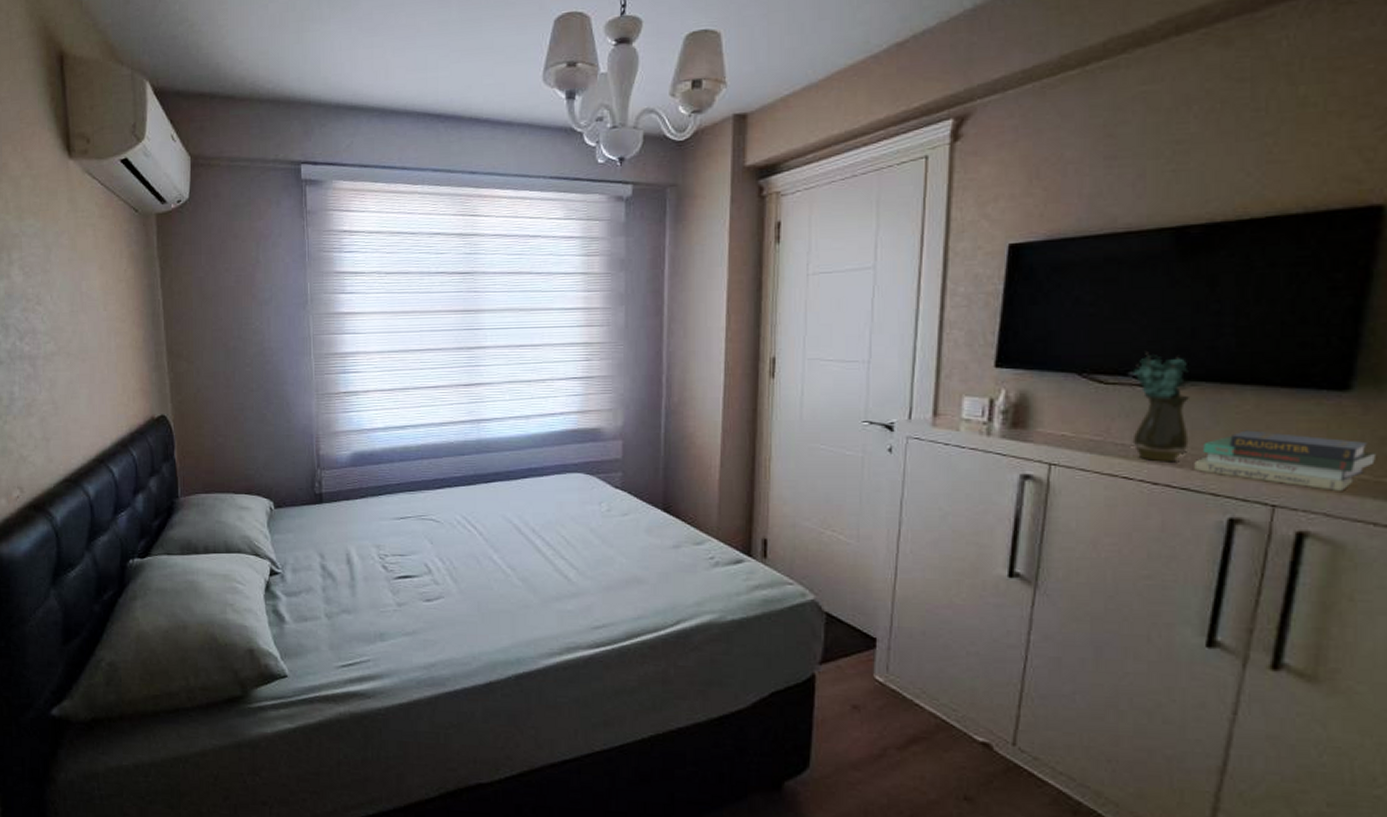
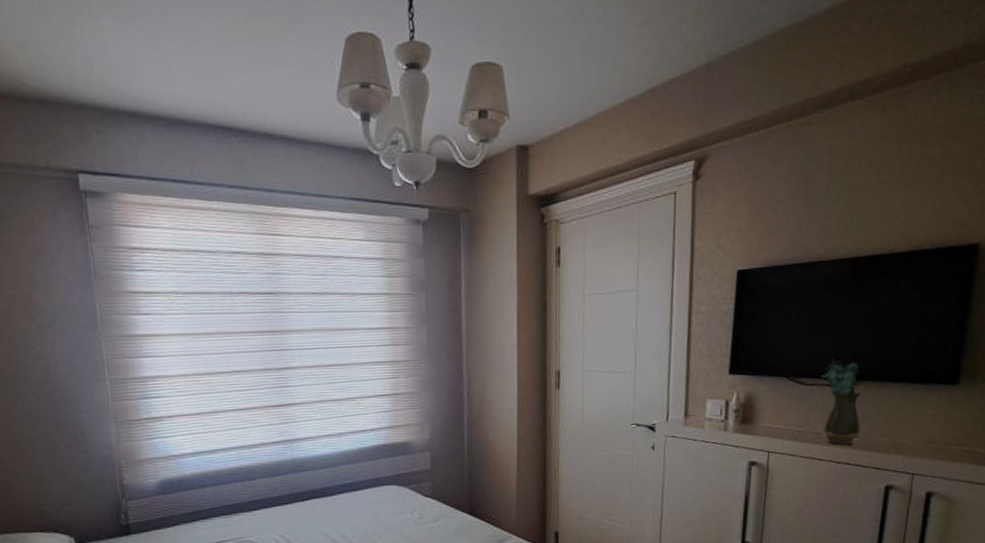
books: present [1194,430,1375,492] -> none [864,417,972,461]

